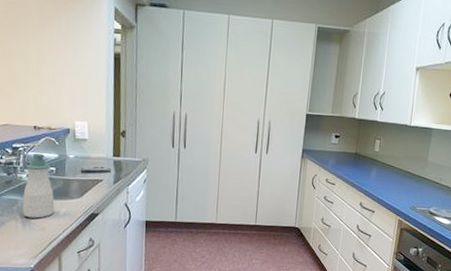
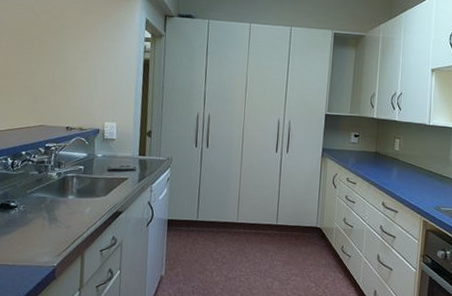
soap bottle: present [22,153,55,218] -> none [50,152,81,216]

